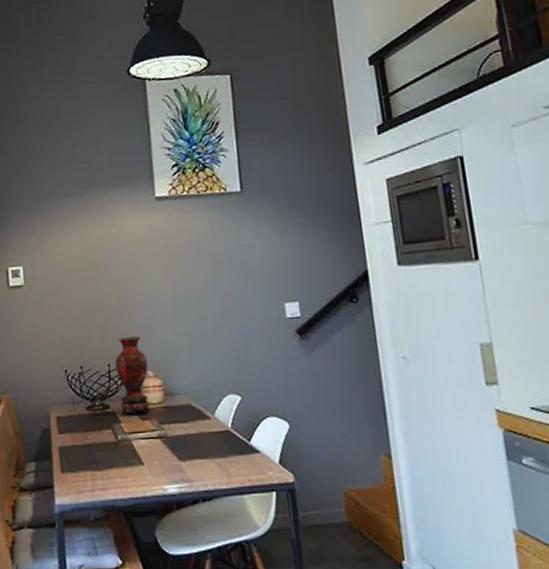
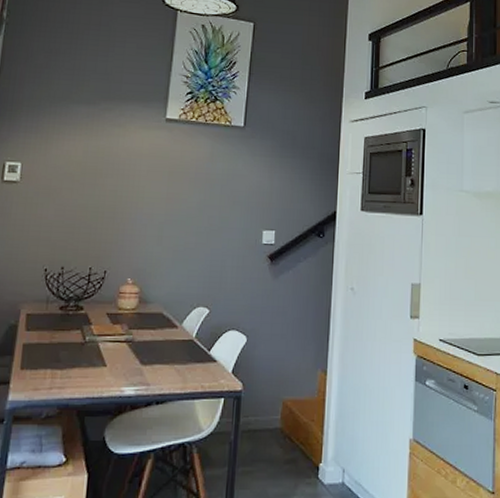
vase: present [115,336,150,417] -> none [94,243,129,320]

